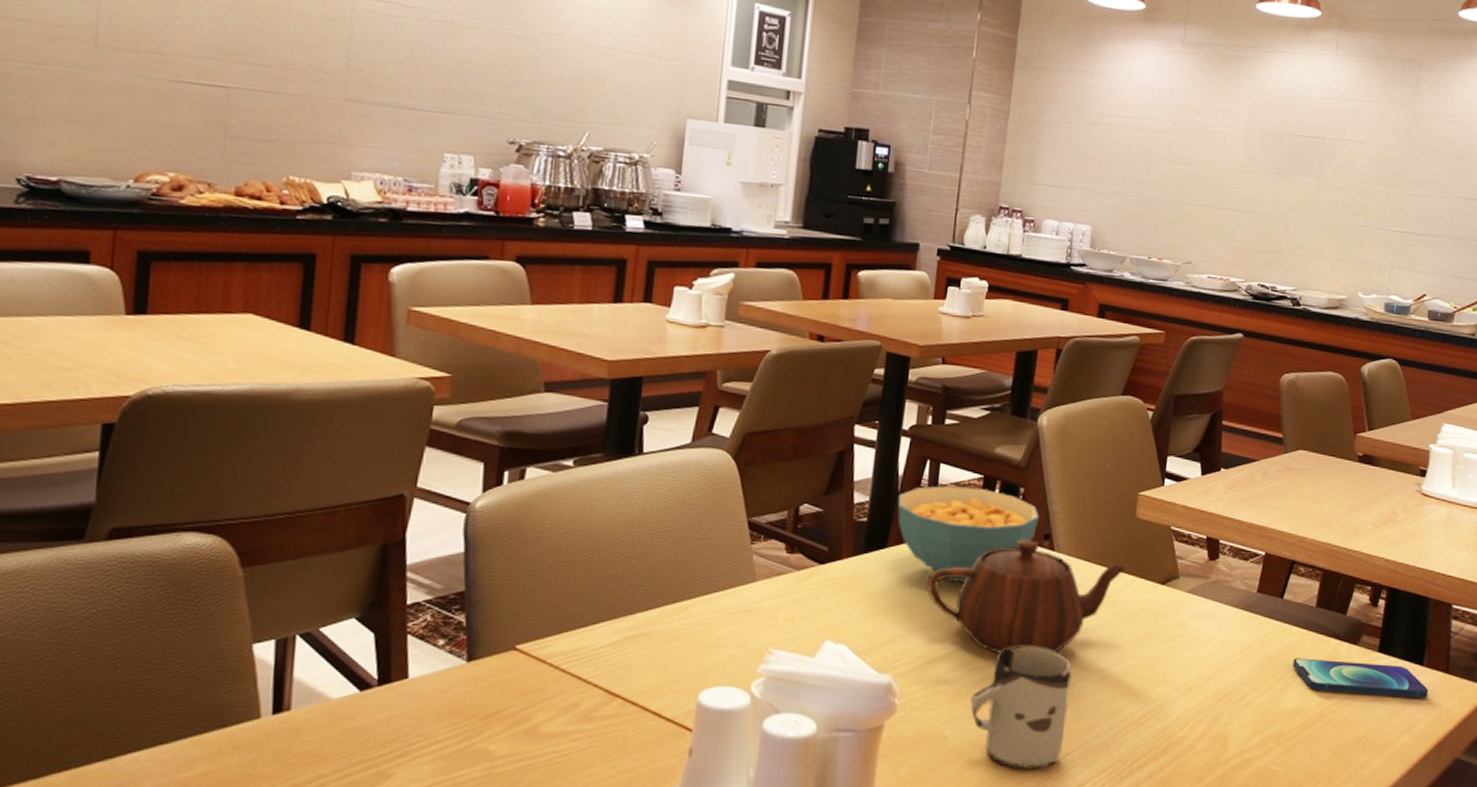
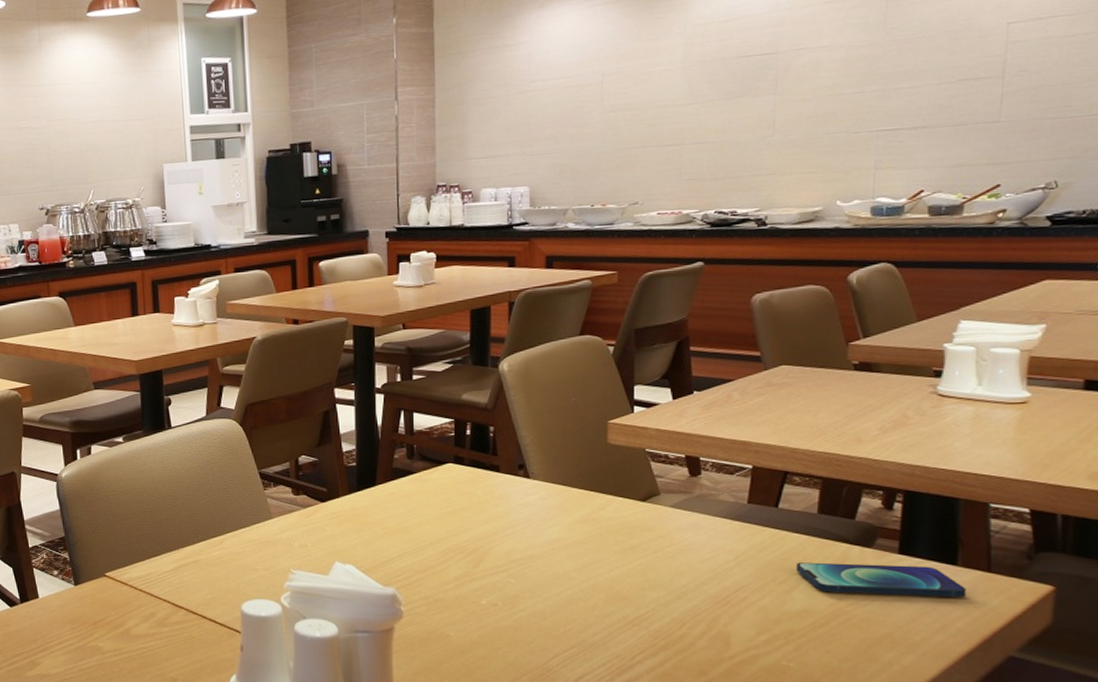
cereal bowl: present [897,485,1040,582] -> none [380,430,512,509]
teapot: present [927,540,1130,654] -> none [416,471,607,568]
cup: present [970,646,1072,770] -> none [468,561,561,664]

